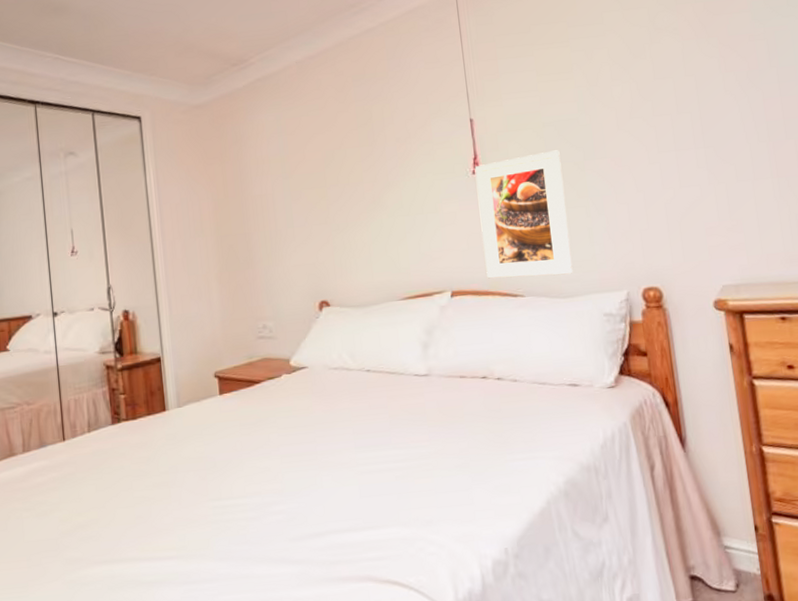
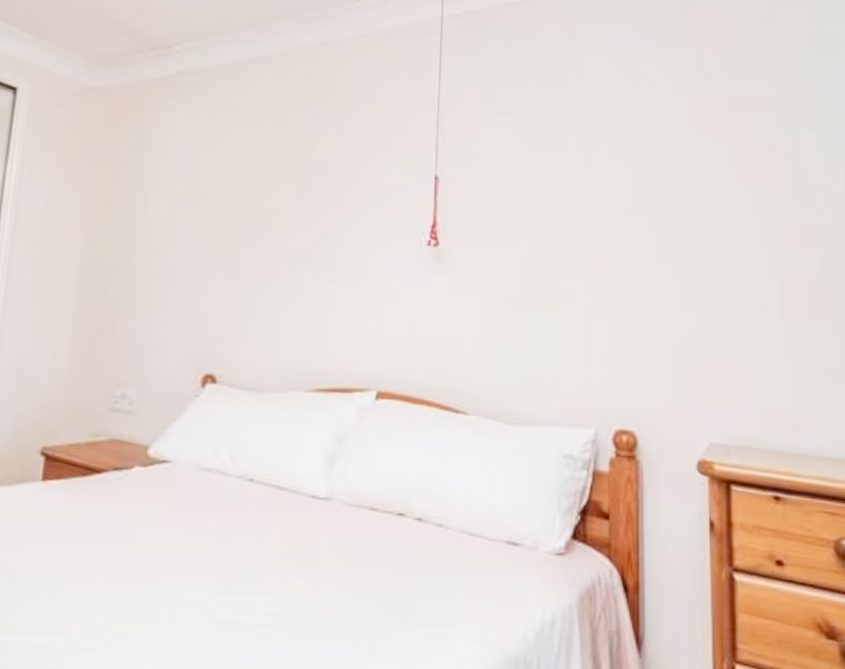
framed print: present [474,150,573,279] -> none [425,234,537,396]

